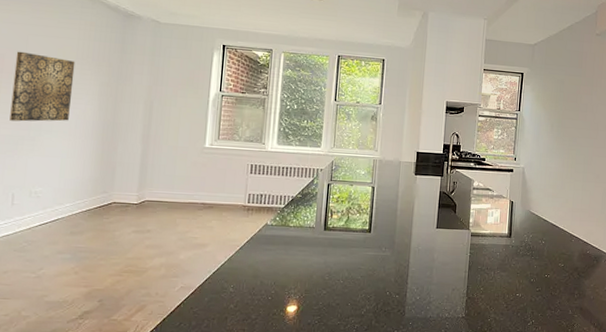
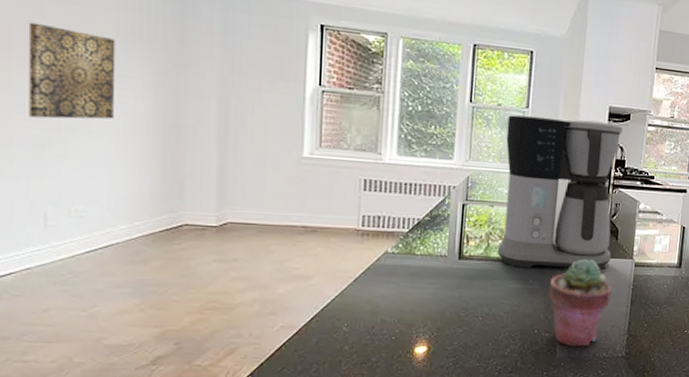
coffee maker: none [355,110,458,239] -> present [497,115,623,270]
potted succulent: none [398,230,452,308] -> present [548,259,613,347]

